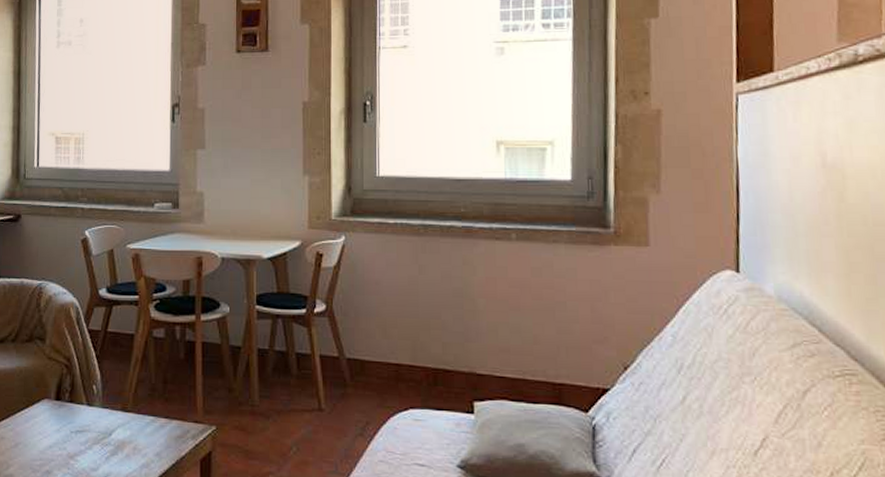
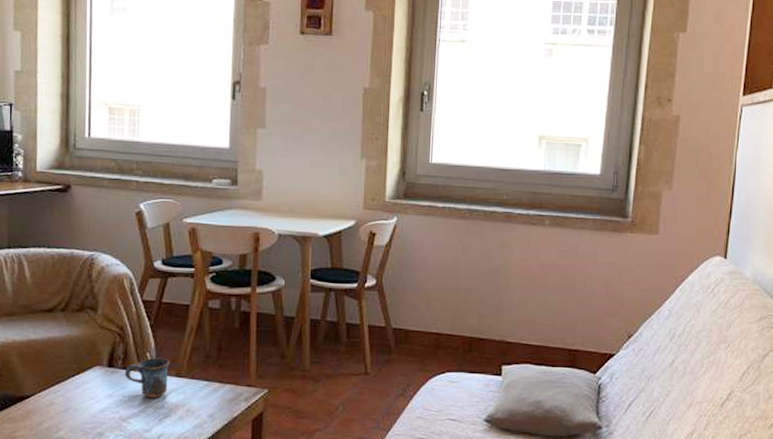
mug: none [71,390,116,434] -> present [124,357,170,398]

